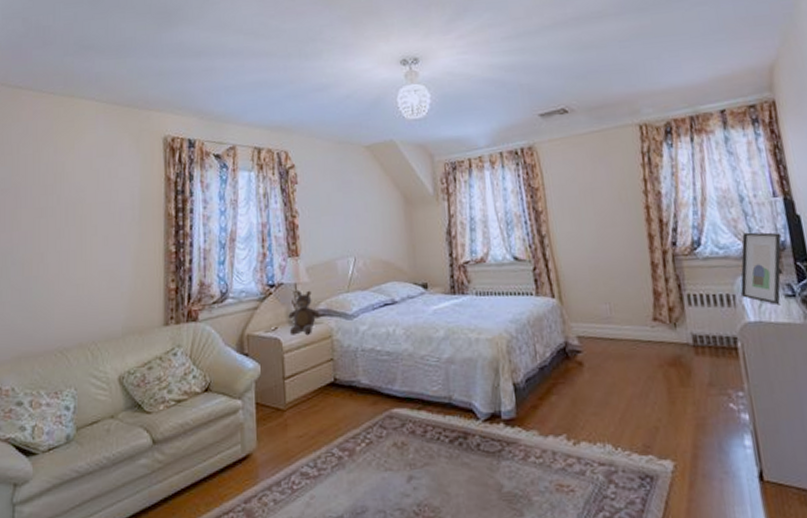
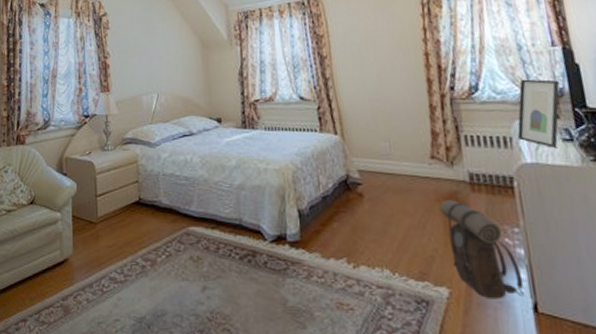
teddy bear: present [288,290,320,335] -> none [100,121,128,159]
backpack: none [662,364,751,470] -> present [439,200,526,300]

